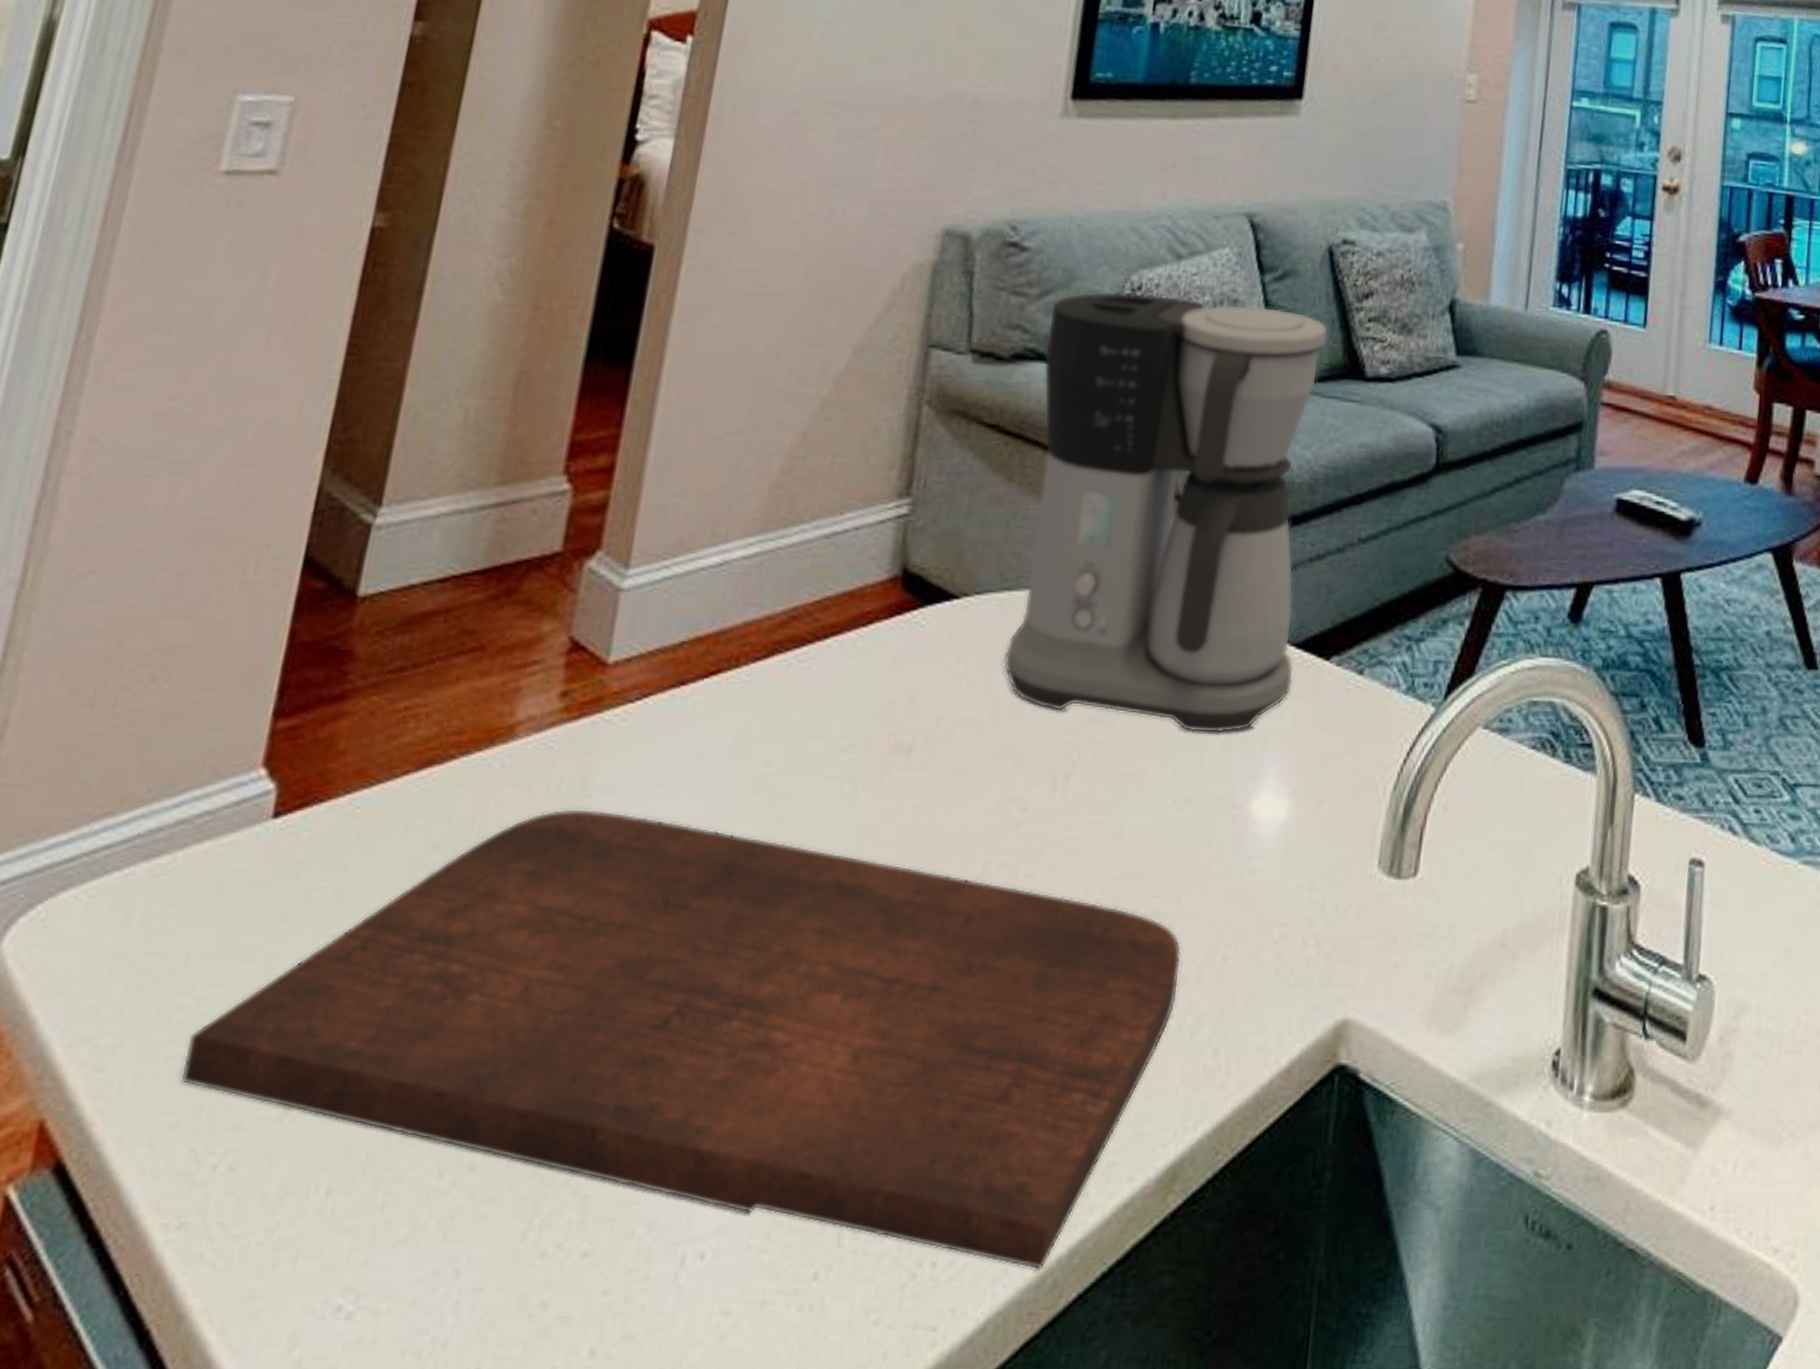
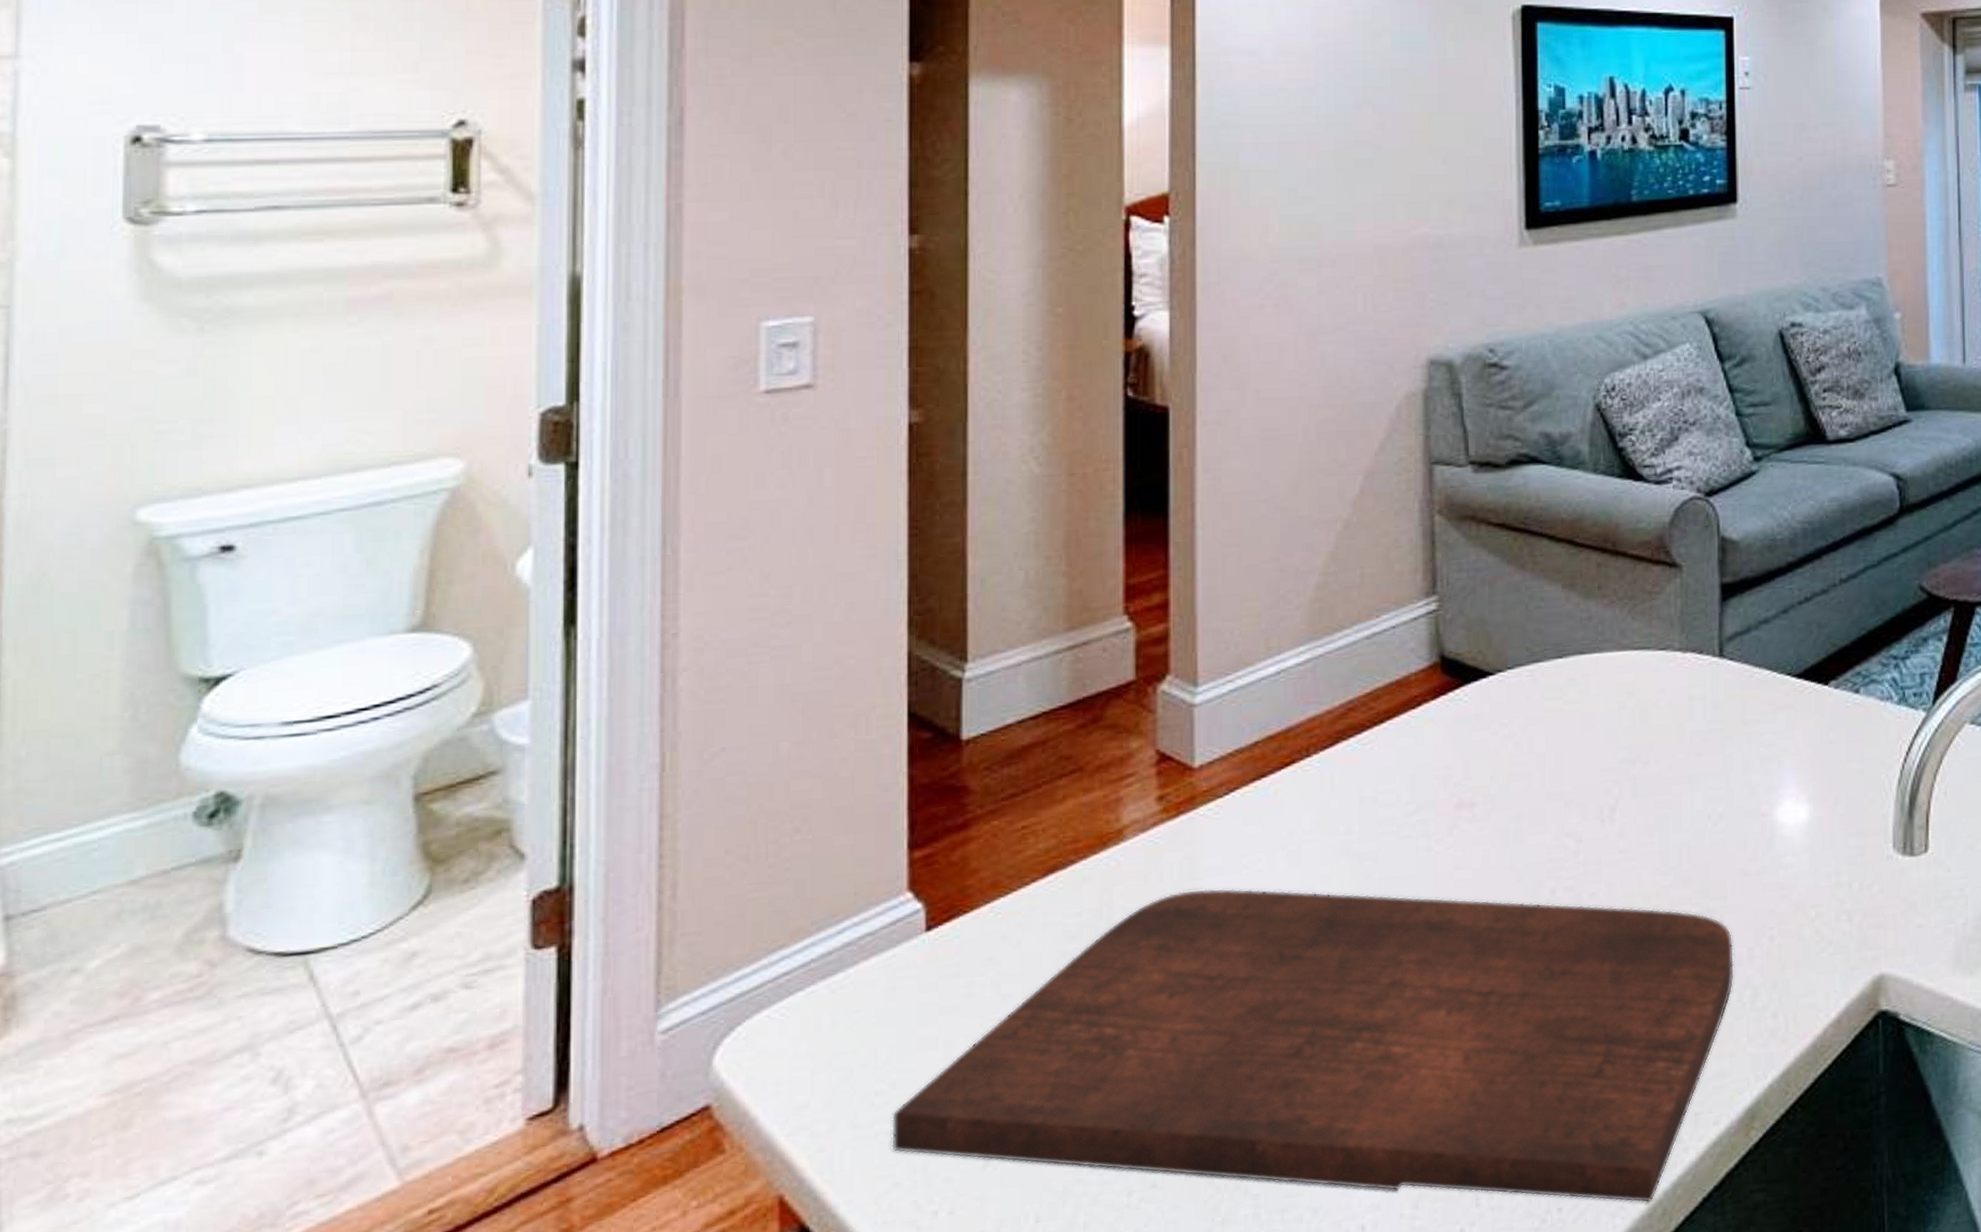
coffee maker: present [1003,291,1328,734] -> none [1536,390,1798,760]

